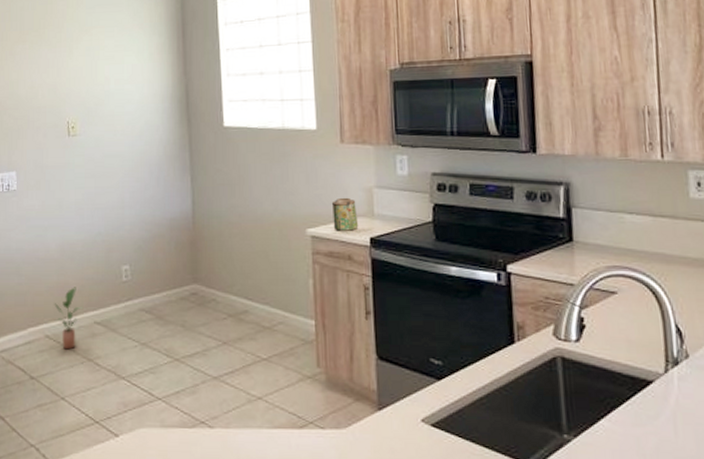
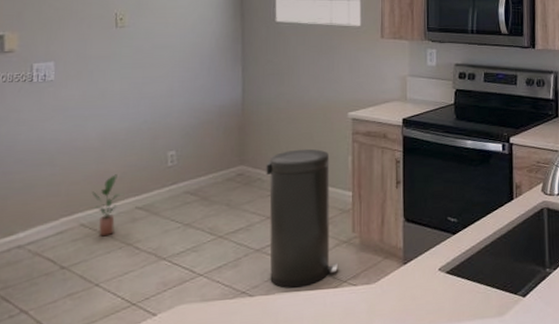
pedal bin: none [220,268,304,424] -> present [266,149,339,288]
canister: present [331,197,359,231] -> none [371,84,393,114]

